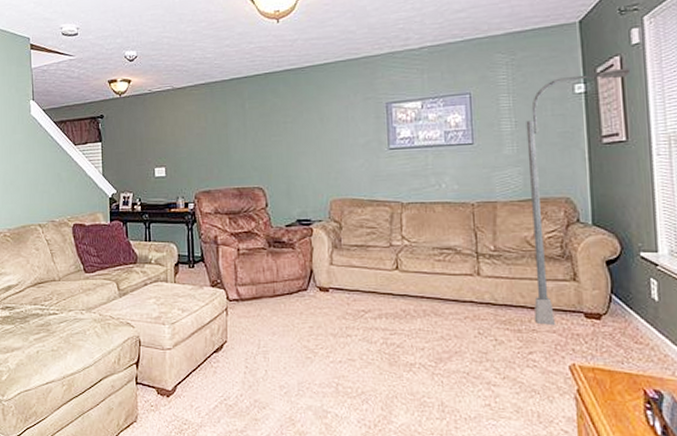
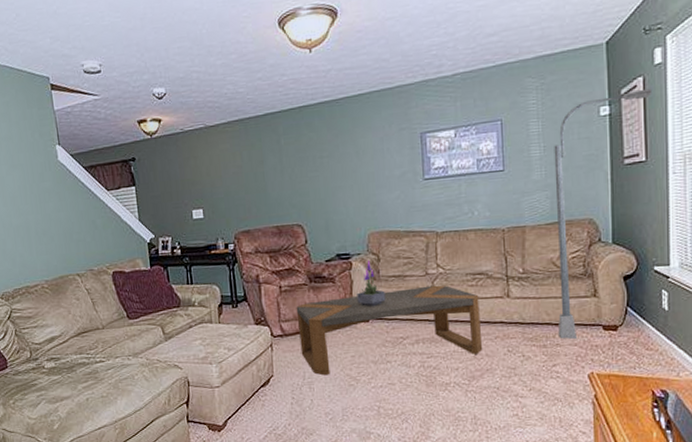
coffee table: none [253,258,451,345] -> present [296,285,483,376]
potted plant: none [317,227,347,277] -> present [357,259,386,307]

